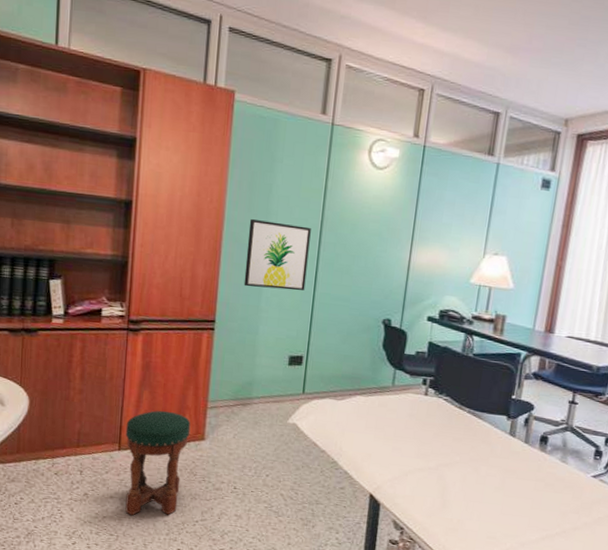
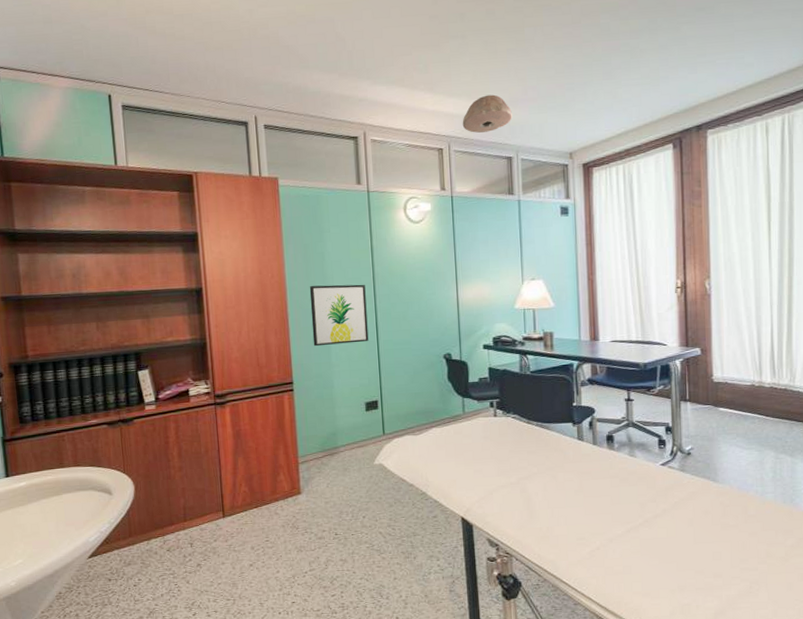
stool: present [125,410,191,516] -> none [226,472,287,578]
ceiling light: none [451,35,511,80] -> present [462,94,512,133]

